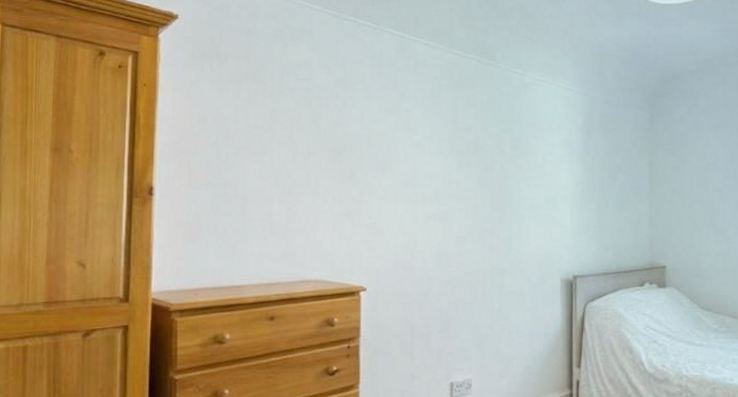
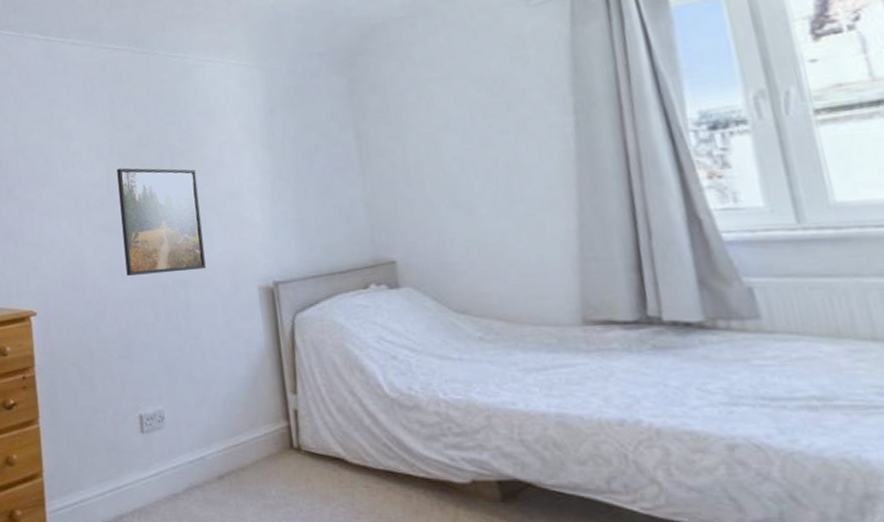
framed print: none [452,165,521,261] -> present [117,168,206,276]

